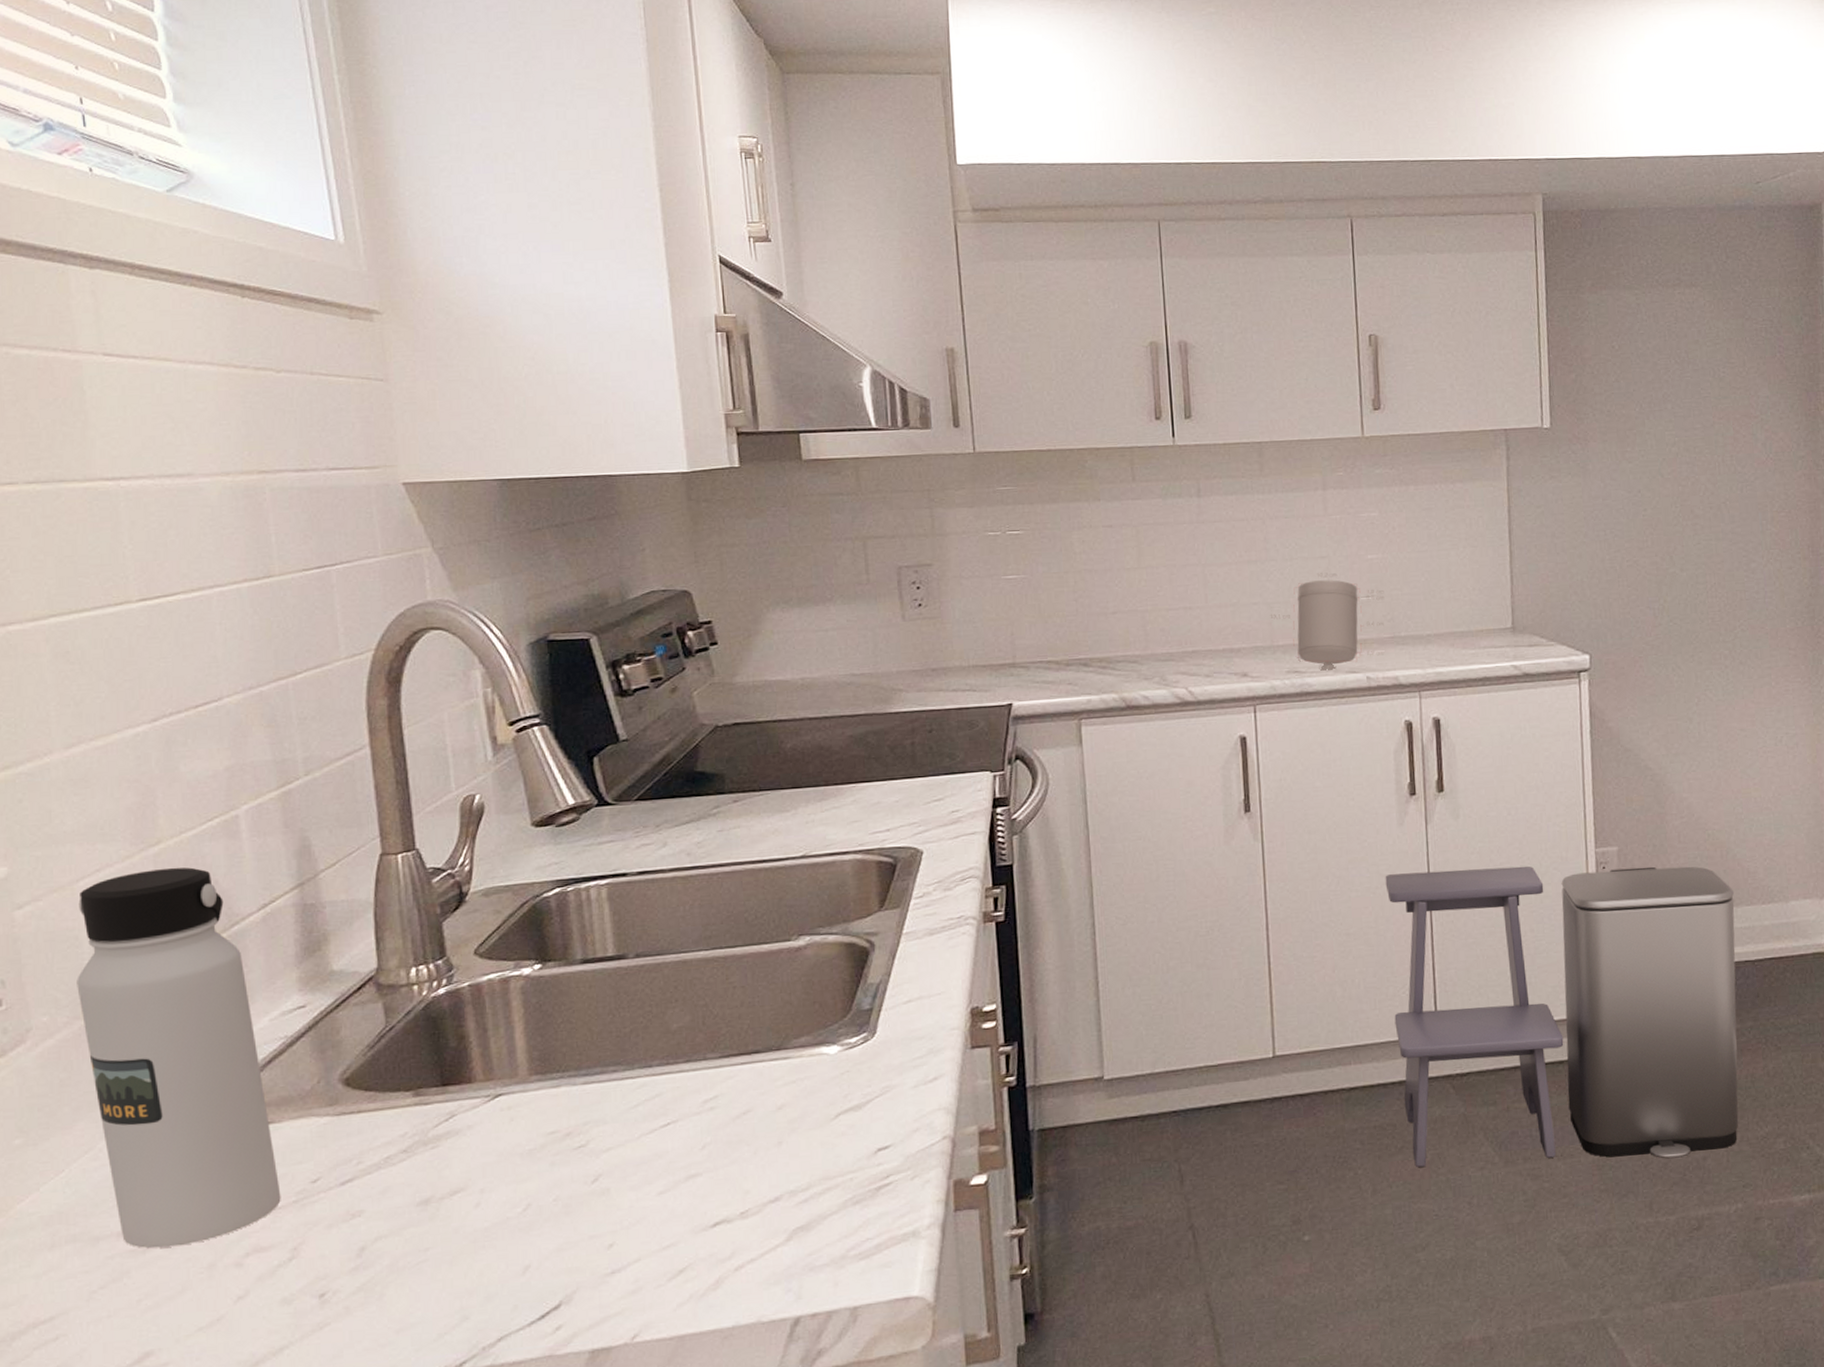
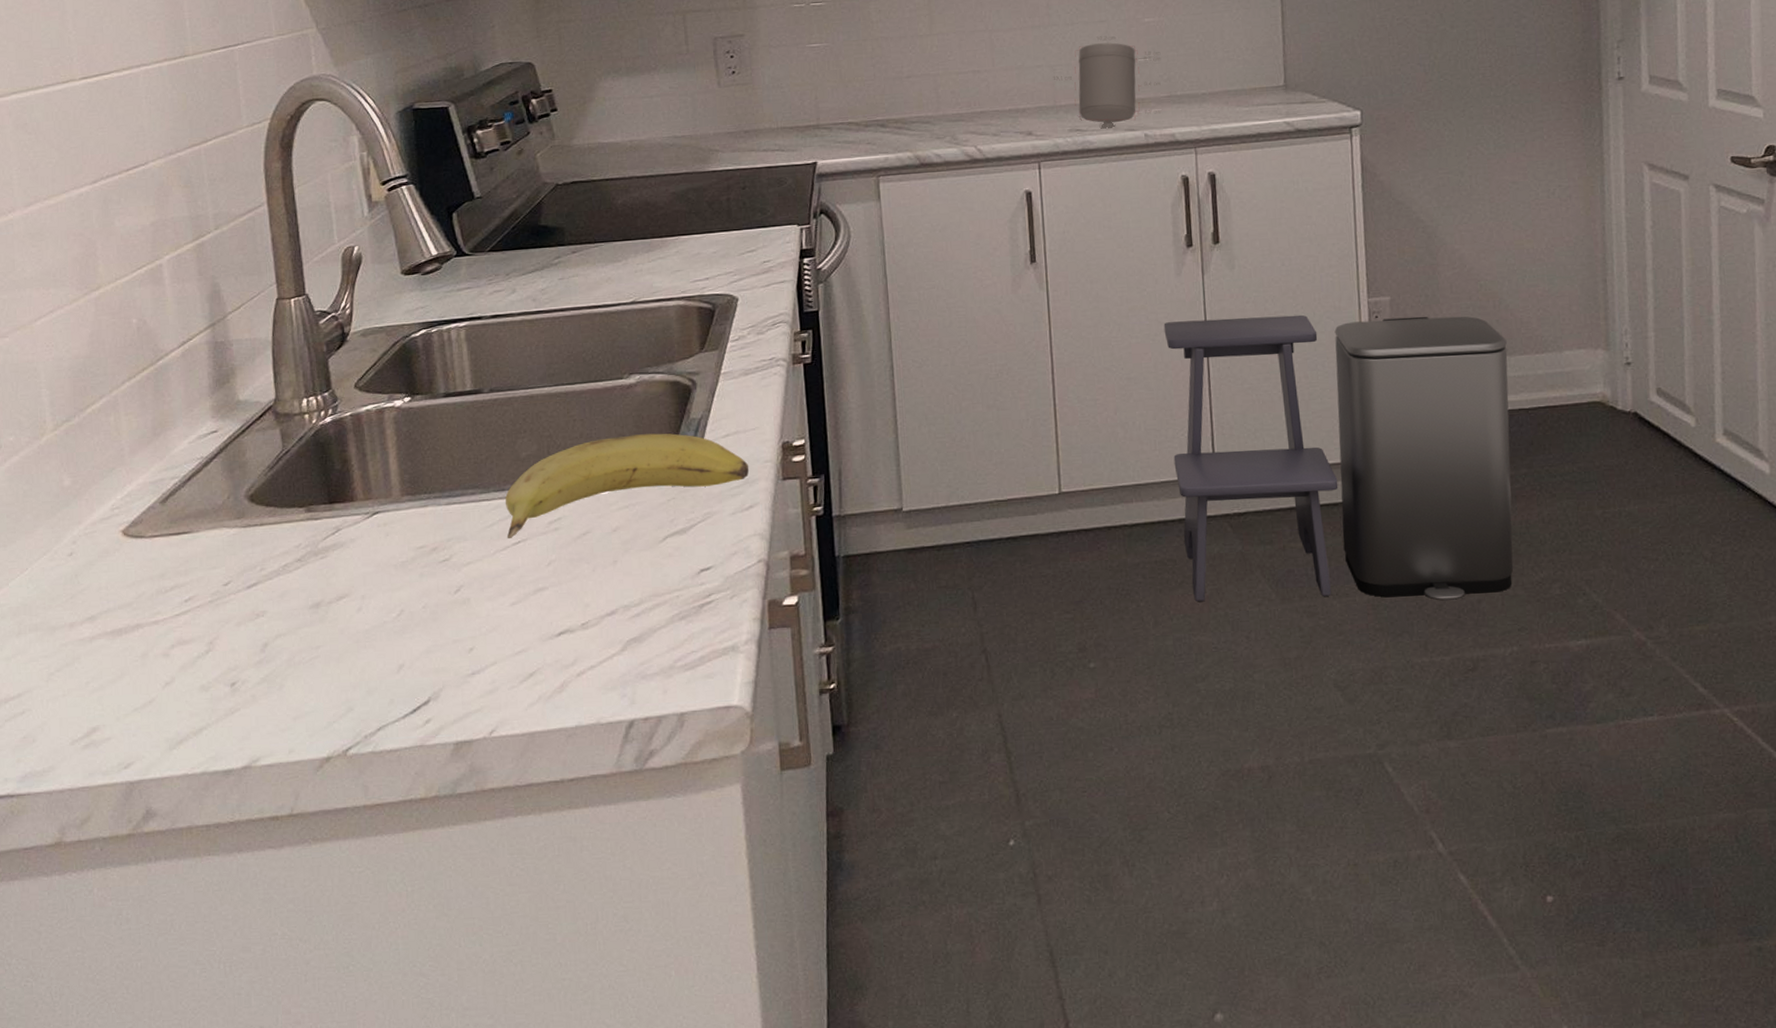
water bottle: present [77,867,281,1249] -> none [36,309,199,638]
fruit: none [652,1000,934,1120] -> present [505,433,750,538]

